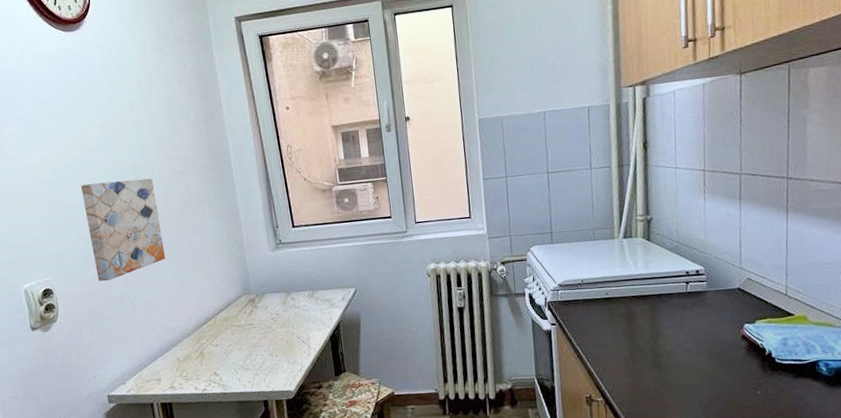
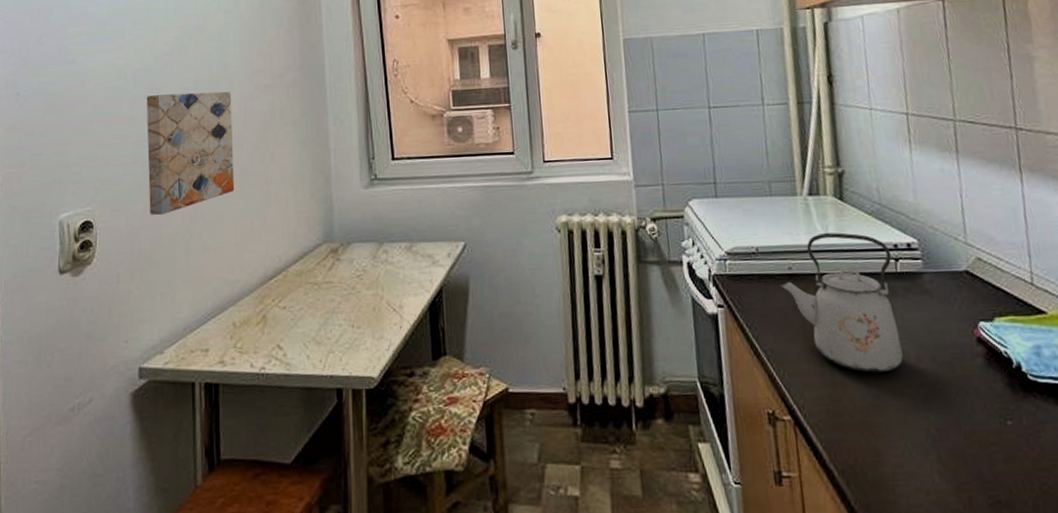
kettle: none [598,265,687,365] -> present [779,232,903,373]

